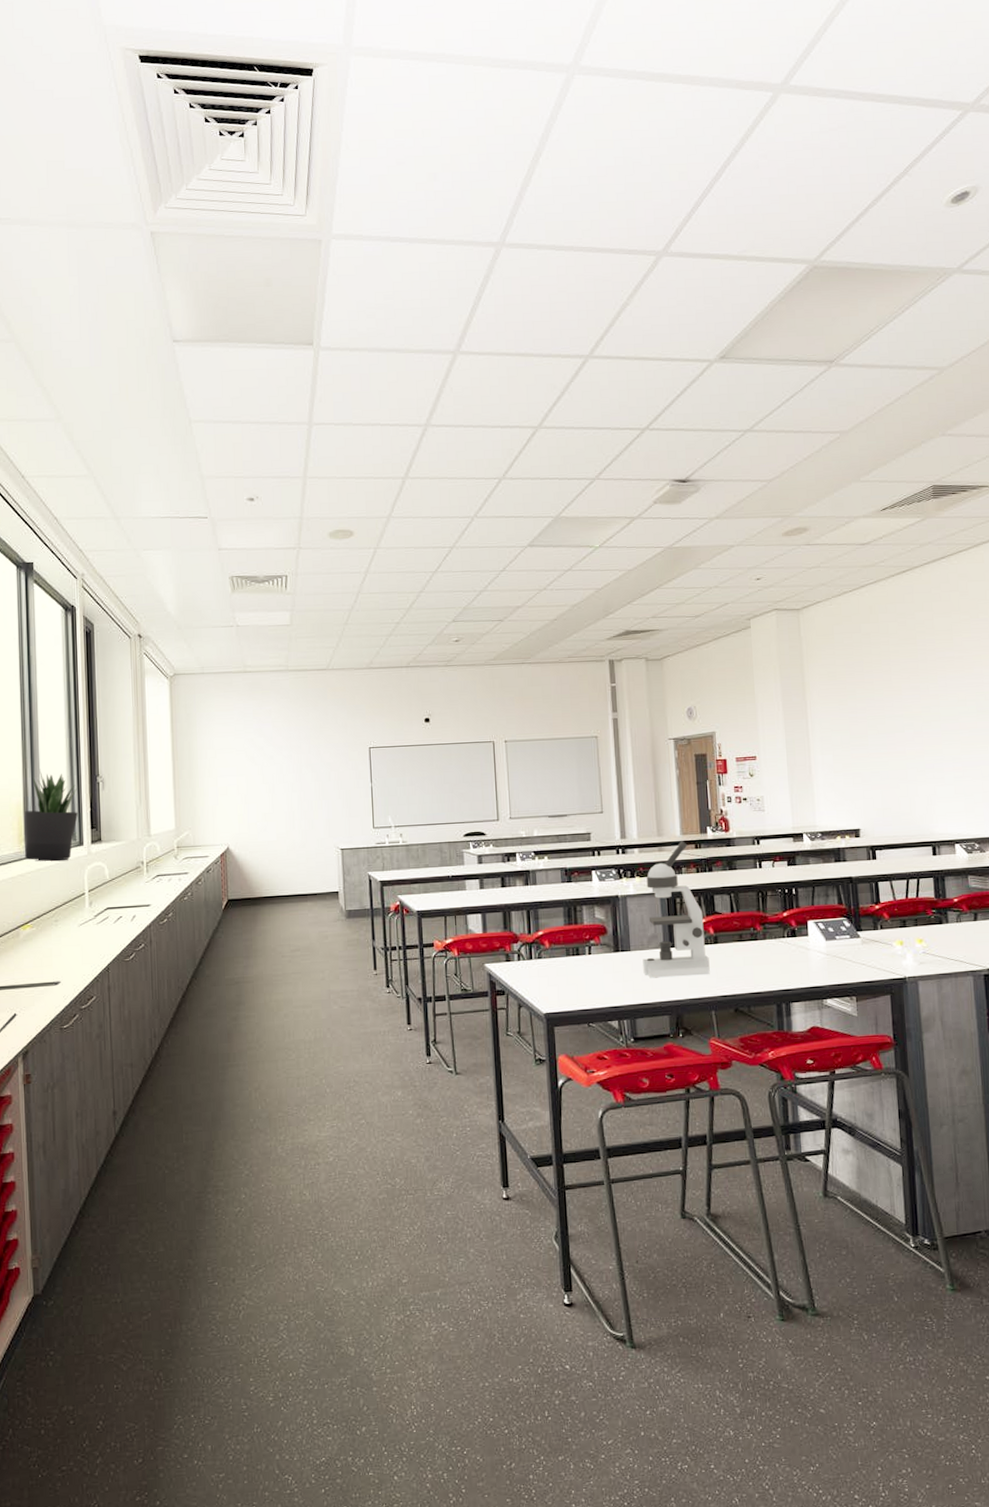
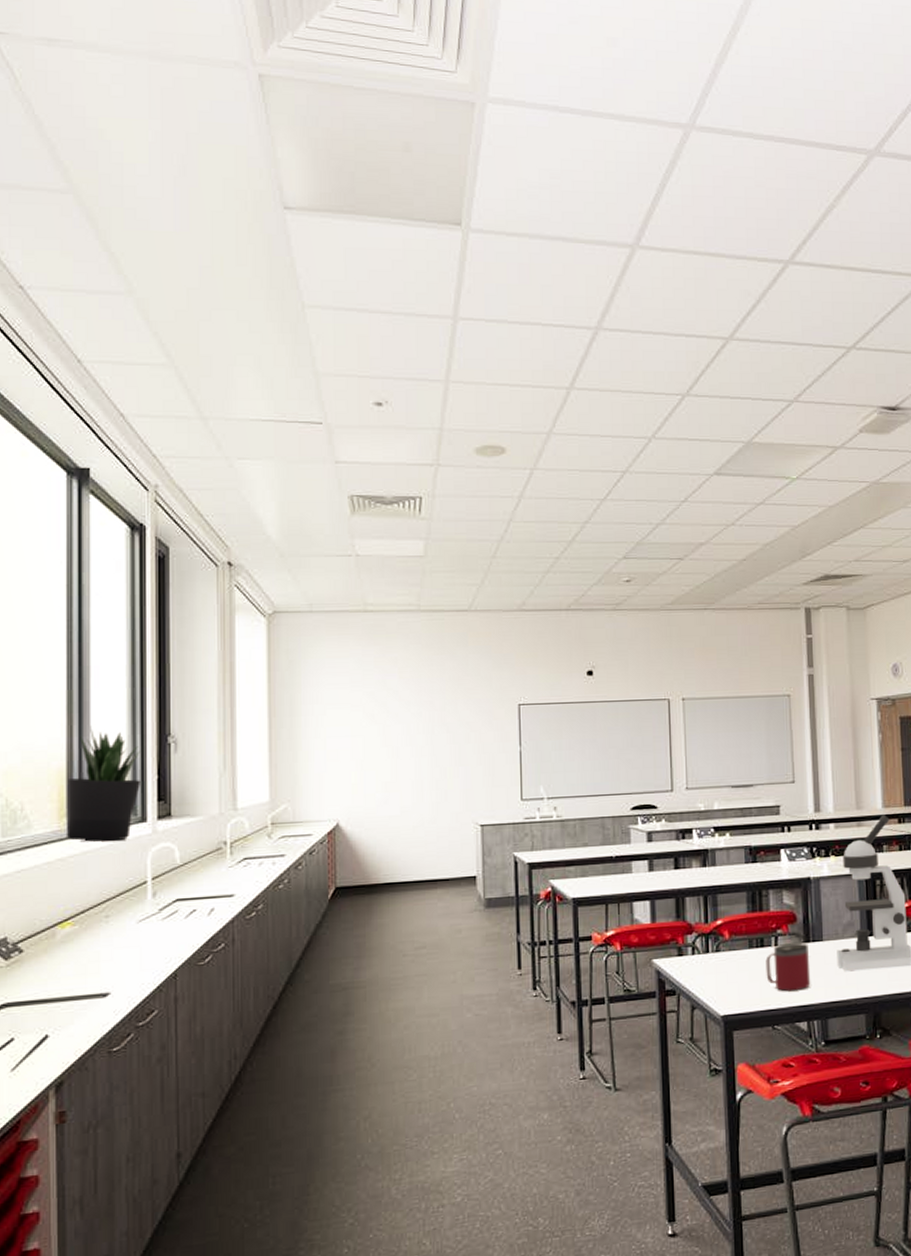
beverage cup: none [581,952,621,994] -> present [765,942,811,992]

